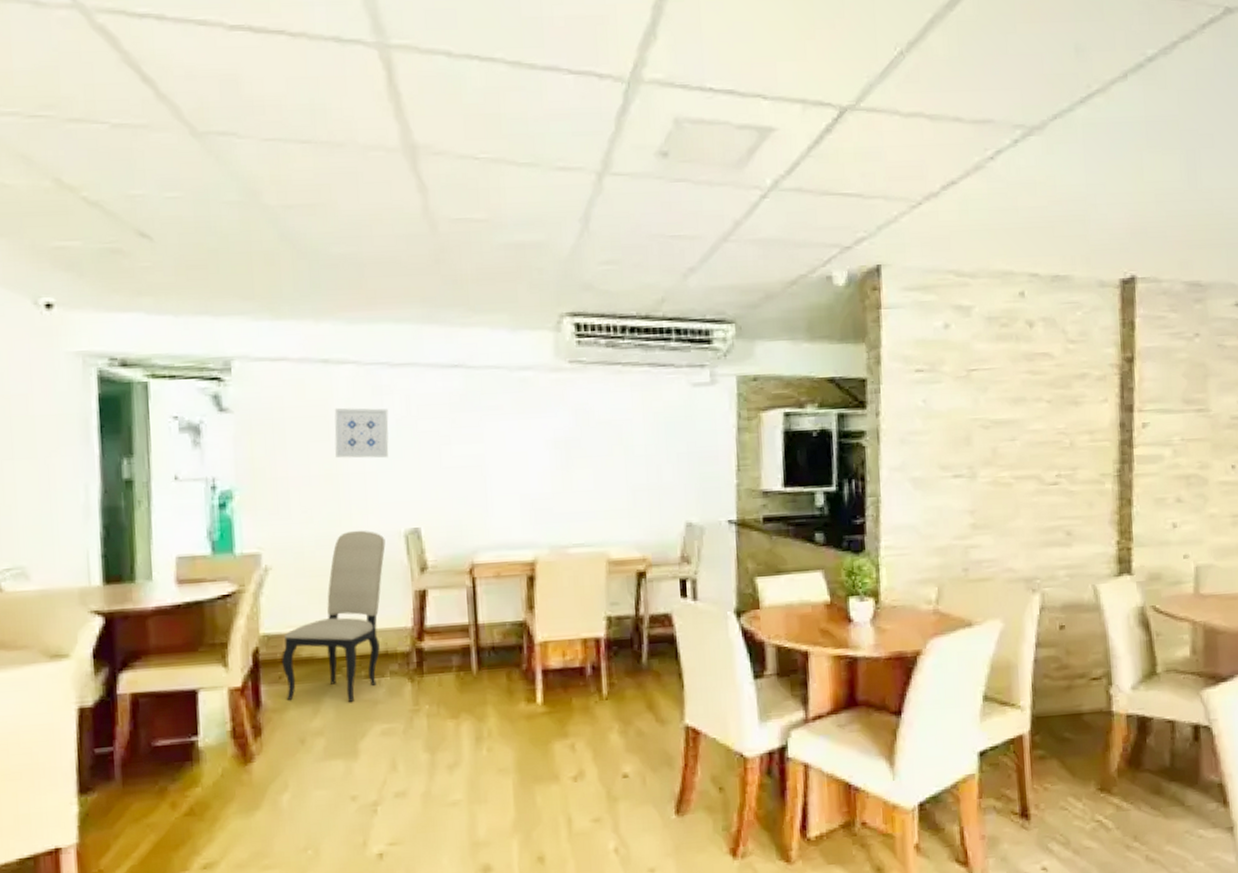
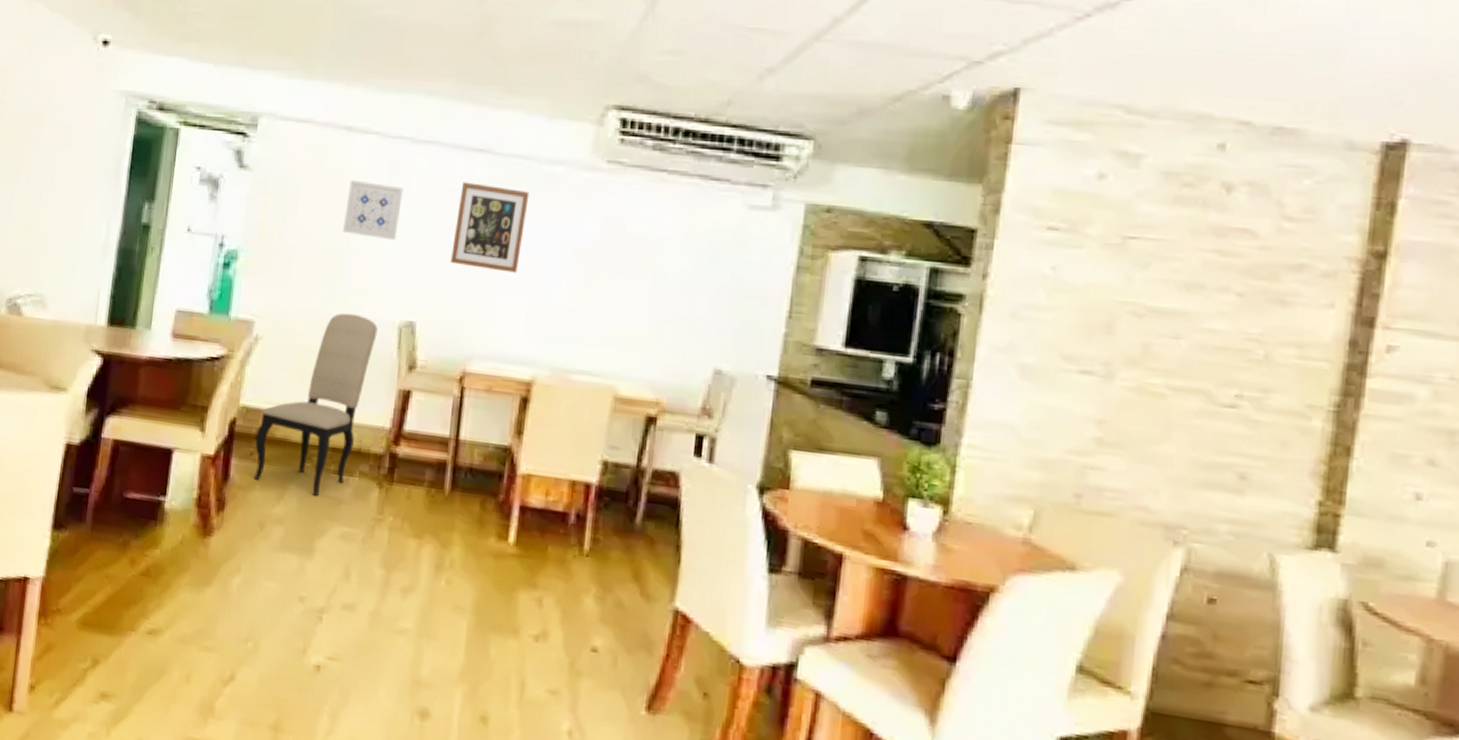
wall art: none [442,395,506,471] -> present [450,182,530,273]

